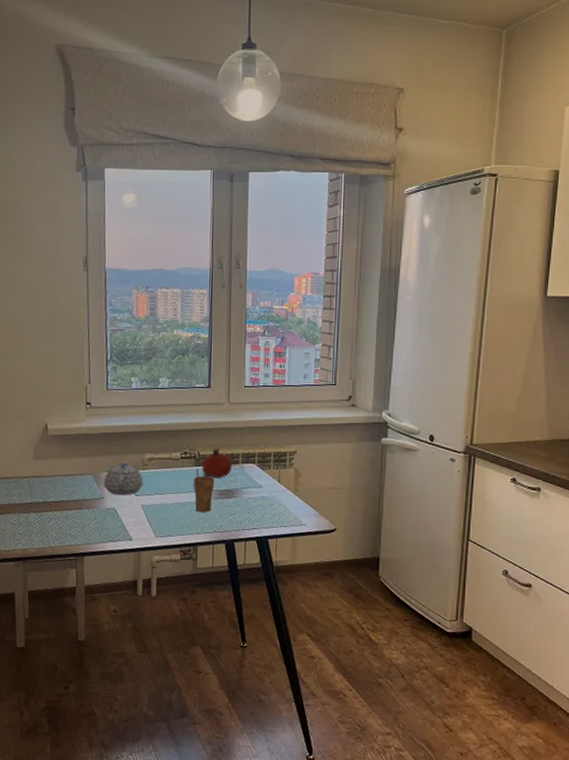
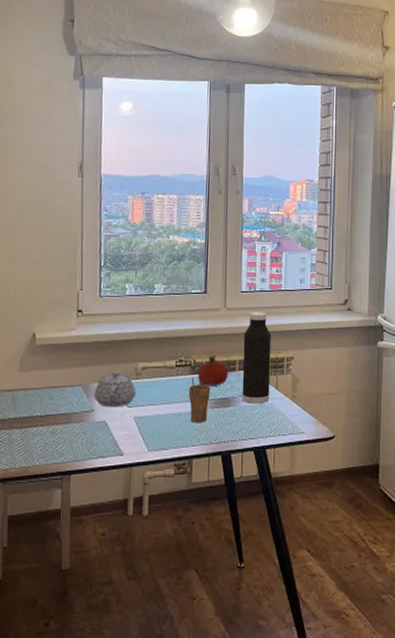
water bottle: none [245,406,274,496] -> present [242,312,271,404]

